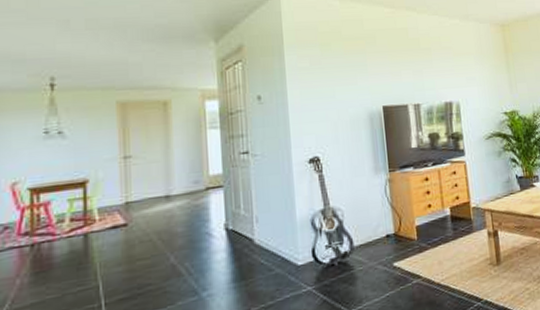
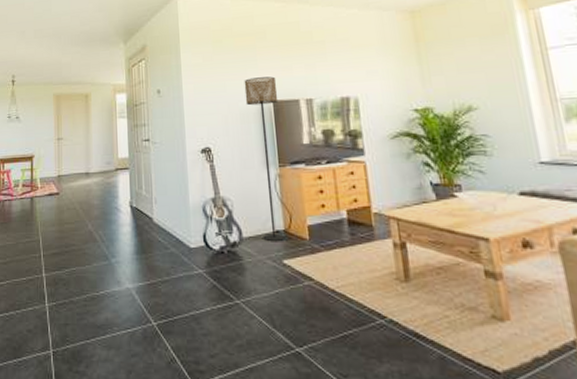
floor lamp: none [354,82,396,246] -> present [244,76,286,241]

